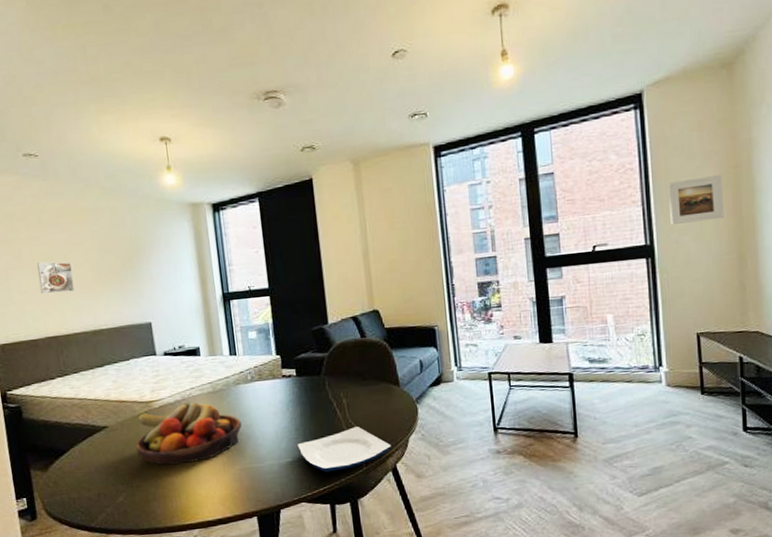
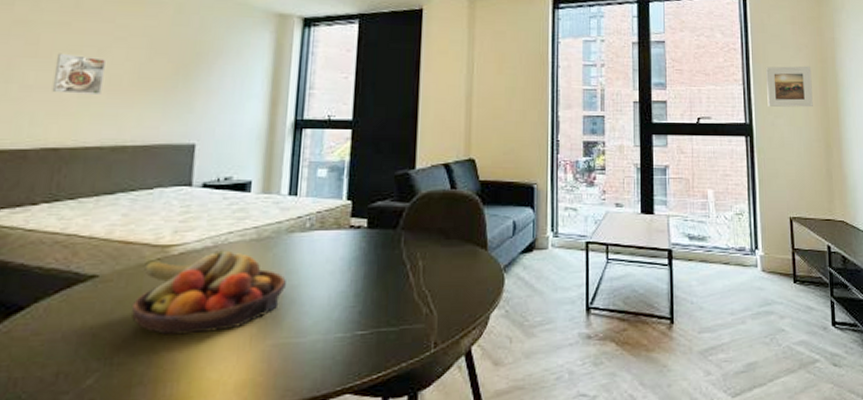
plate: present [297,427,391,472] -> none [353,296,468,354]

